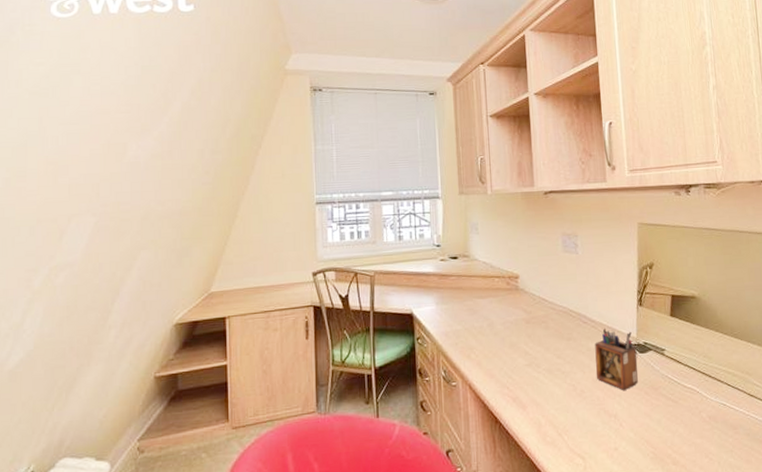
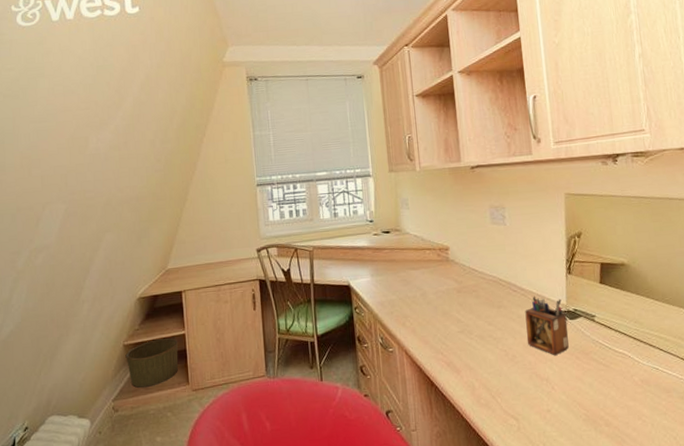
basket: none [157,368,218,425] -> present [126,337,178,388]

